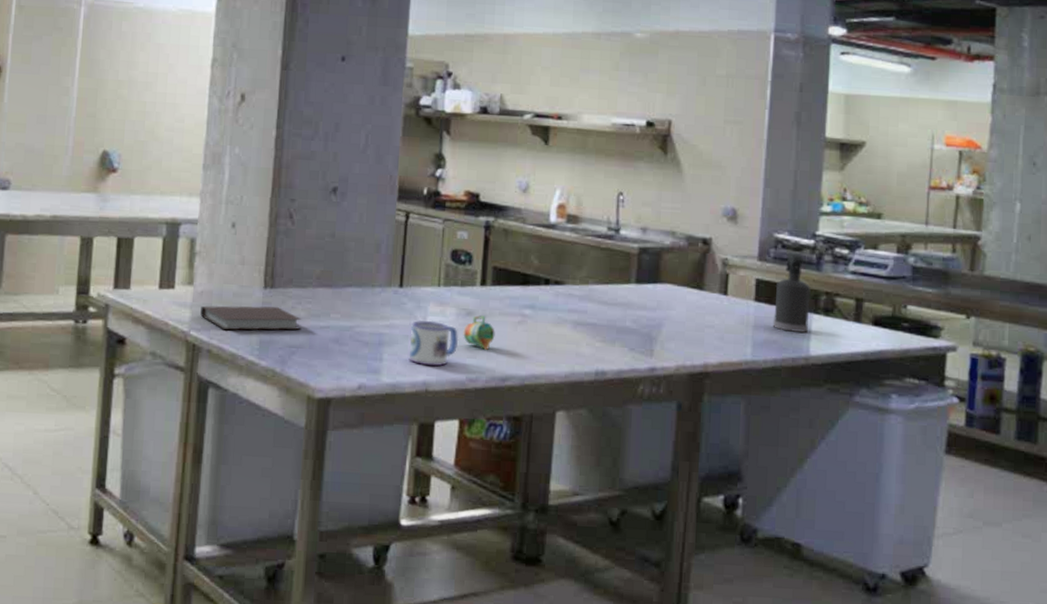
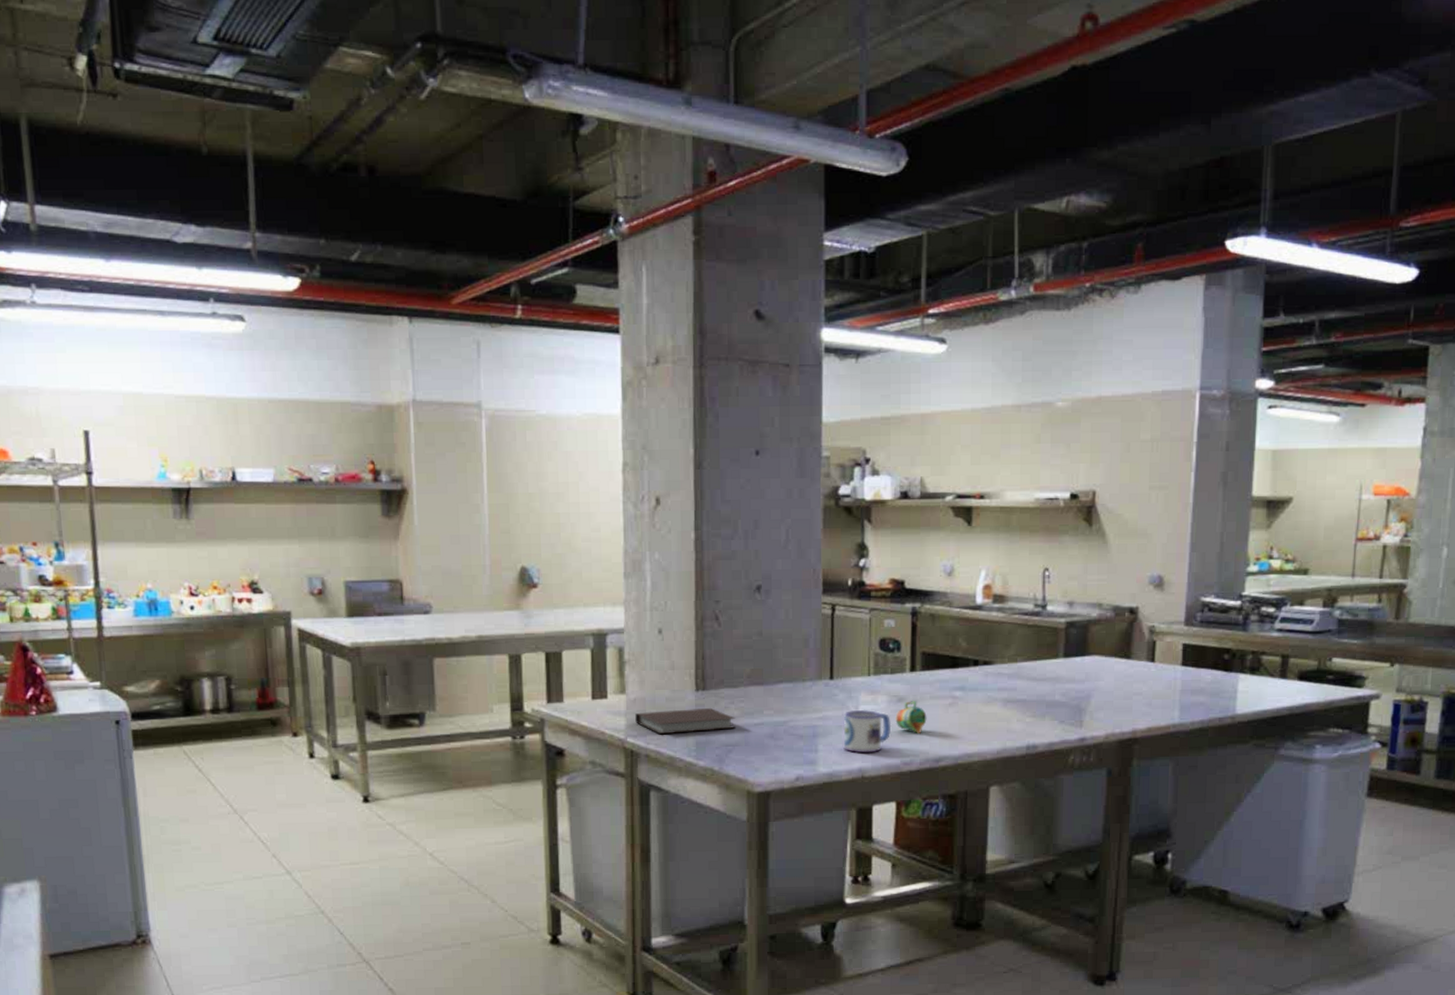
spray bottle: present [772,252,811,334] -> none [1199,615,1237,694]

